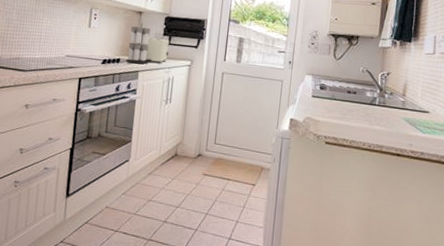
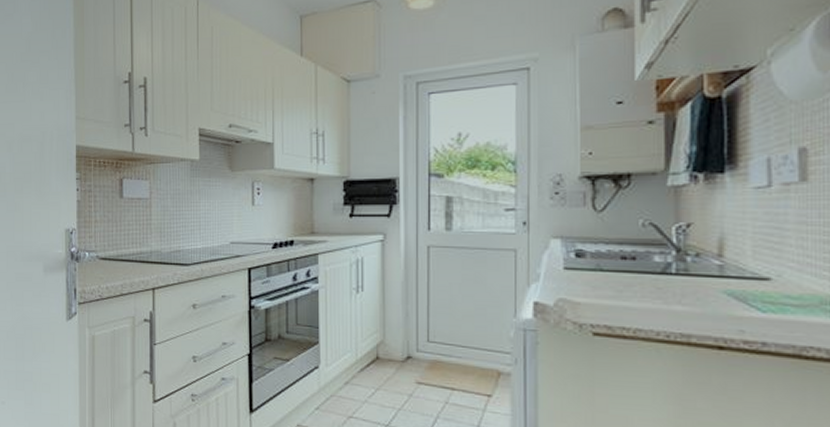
spice rack: present [125,22,151,65] -> none [300,191,328,245]
toaster: present [137,37,170,64] -> none [313,209,354,242]

